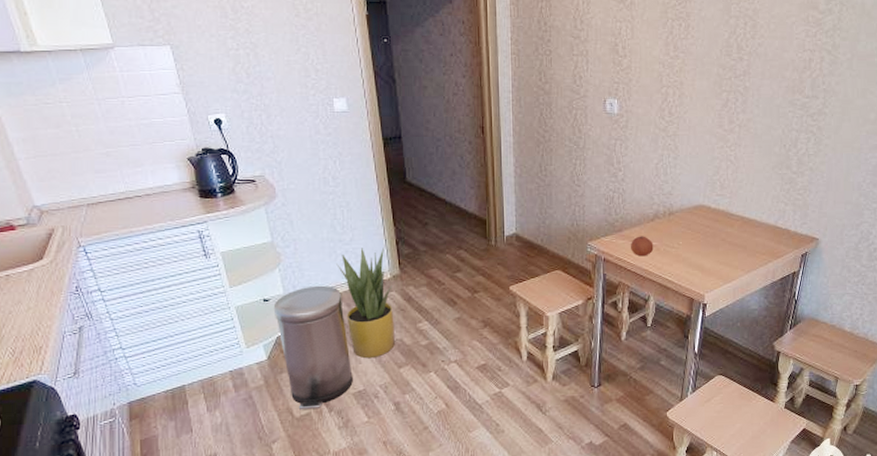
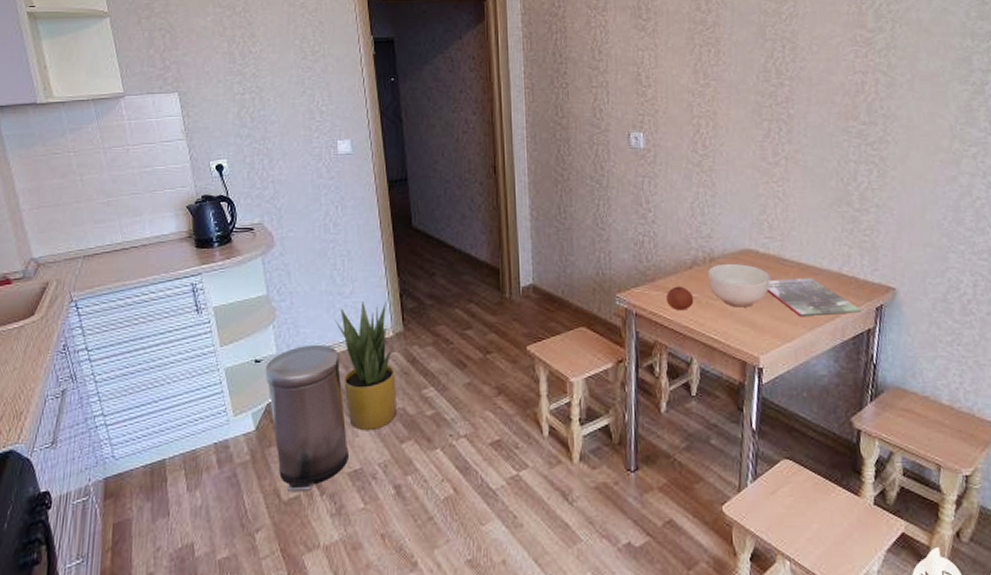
bowl: none [666,216,719,254] -> present [707,263,771,308]
magazine: none [714,229,790,261] -> present [766,278,862,316]

